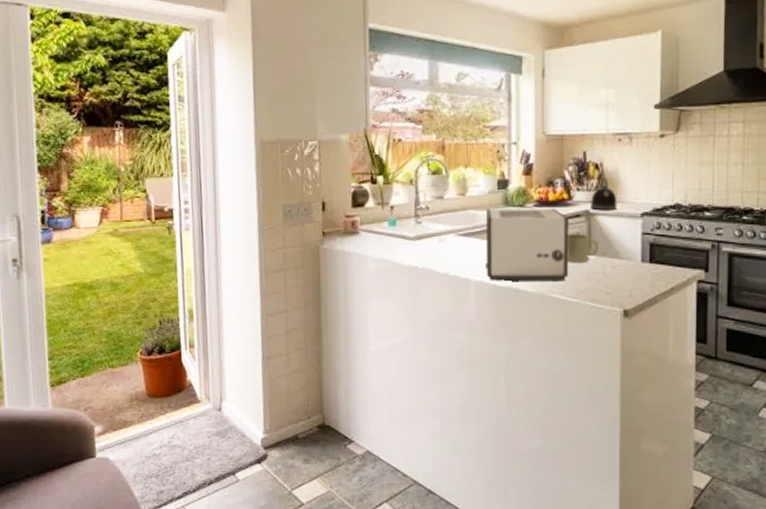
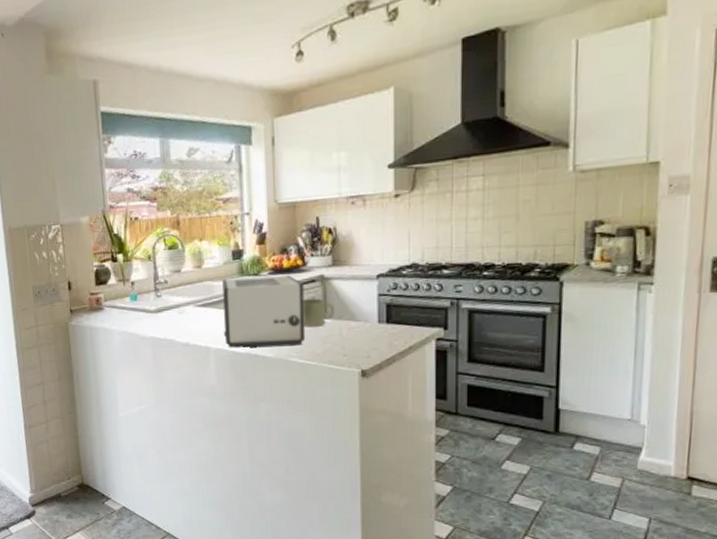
kettle: present [591,177,617,211] -> none [325,241,352,275]

